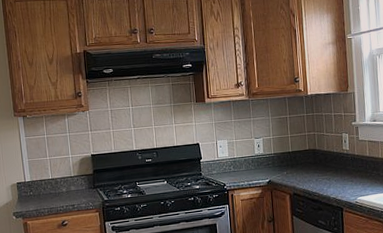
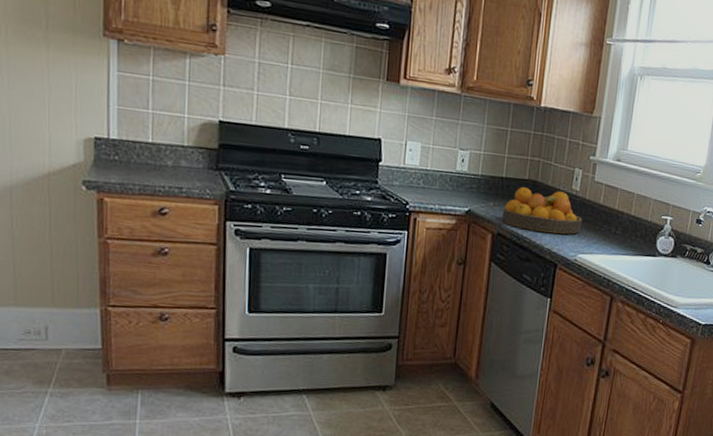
fruit bowl: none [294,153,357,187] -> present [501,187,583,235]

